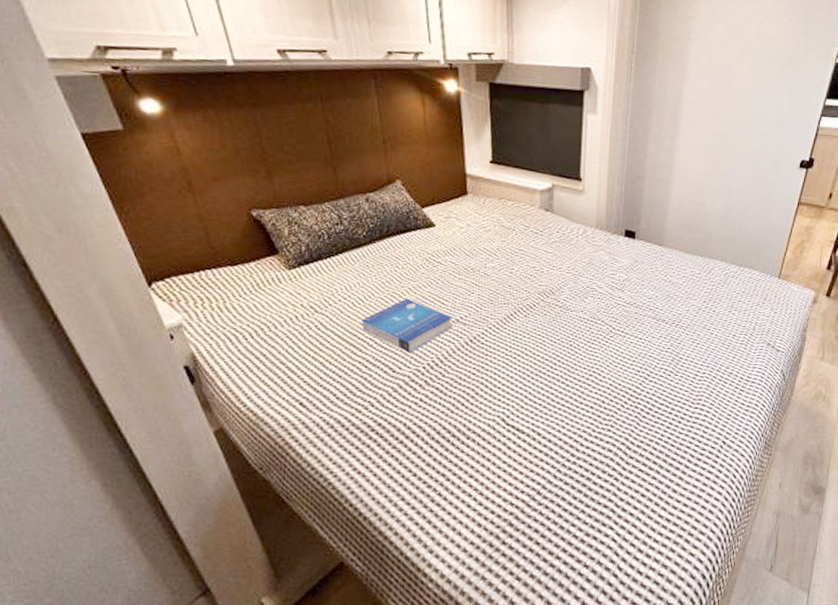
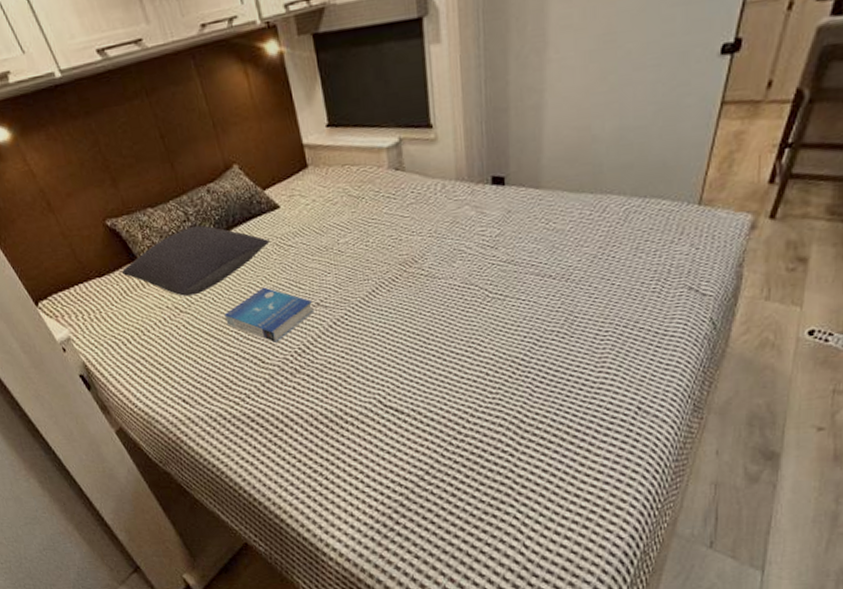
pillow: none [259,229,420,297] -> present [122,225,270,297]

